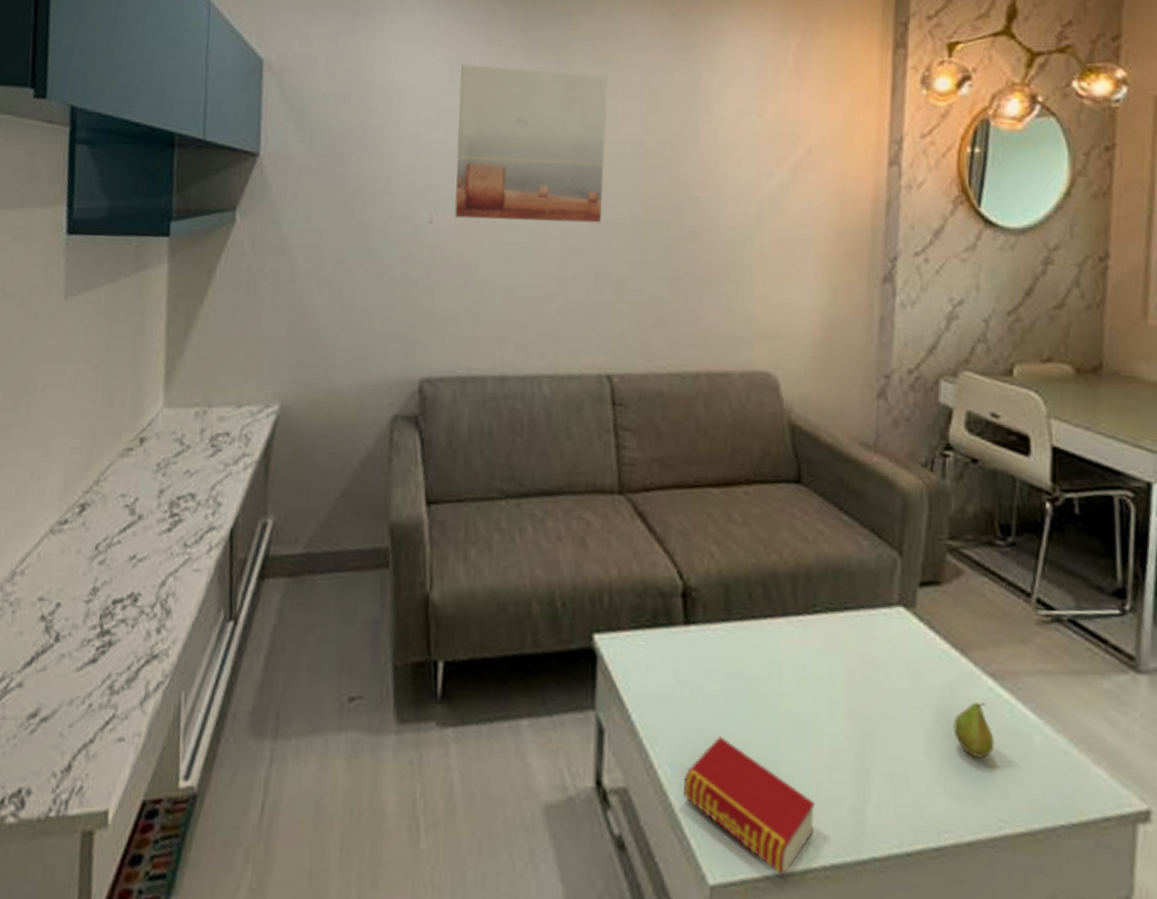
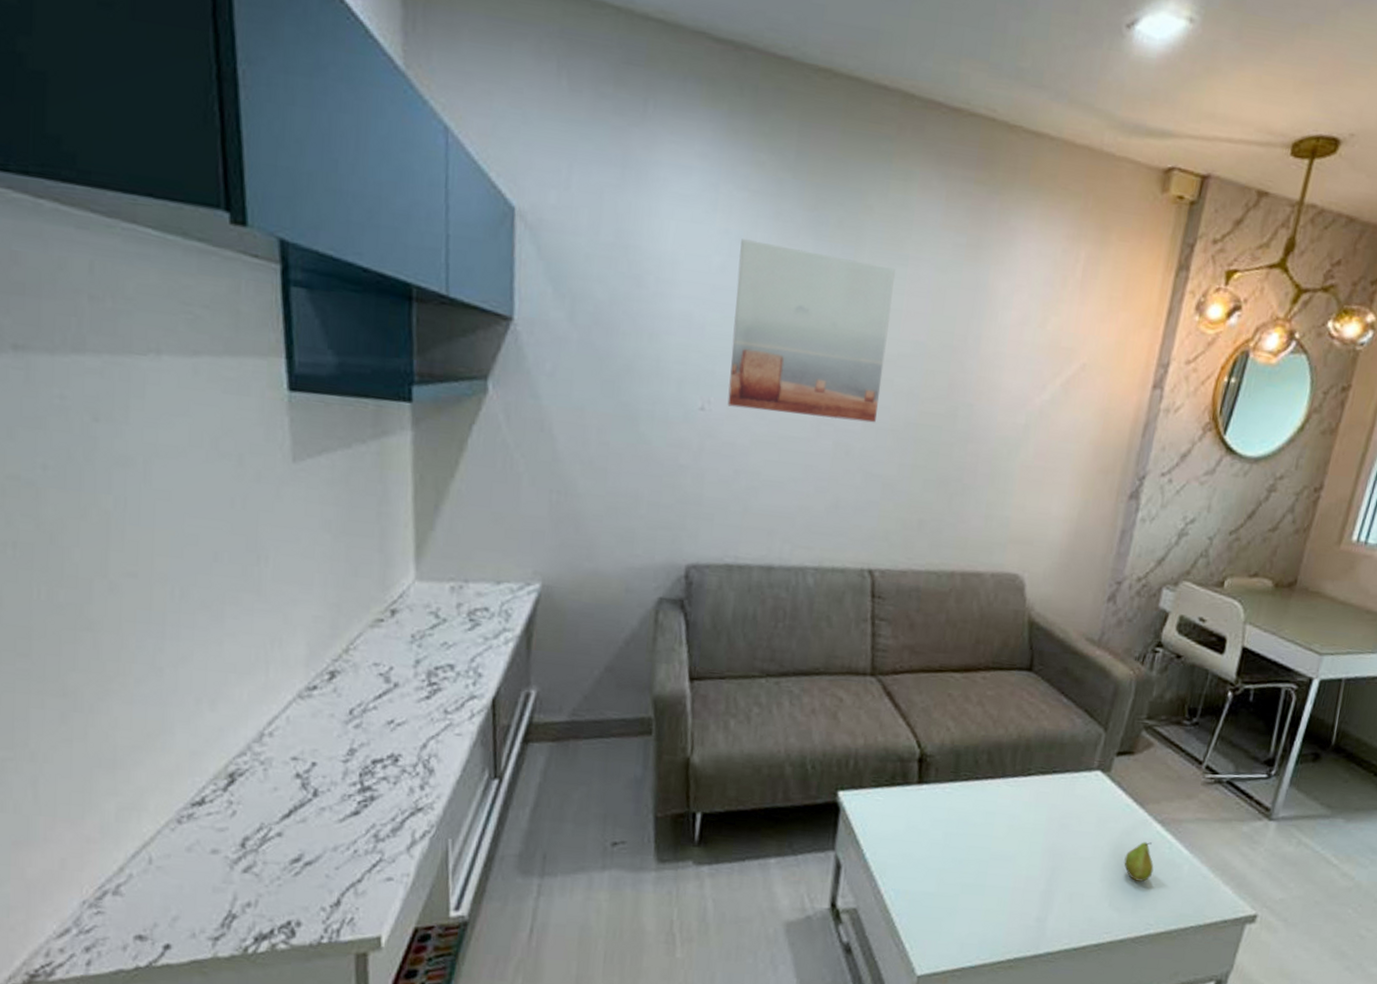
book: present [684,736,814,877] -> none [903,869,1008,968]

